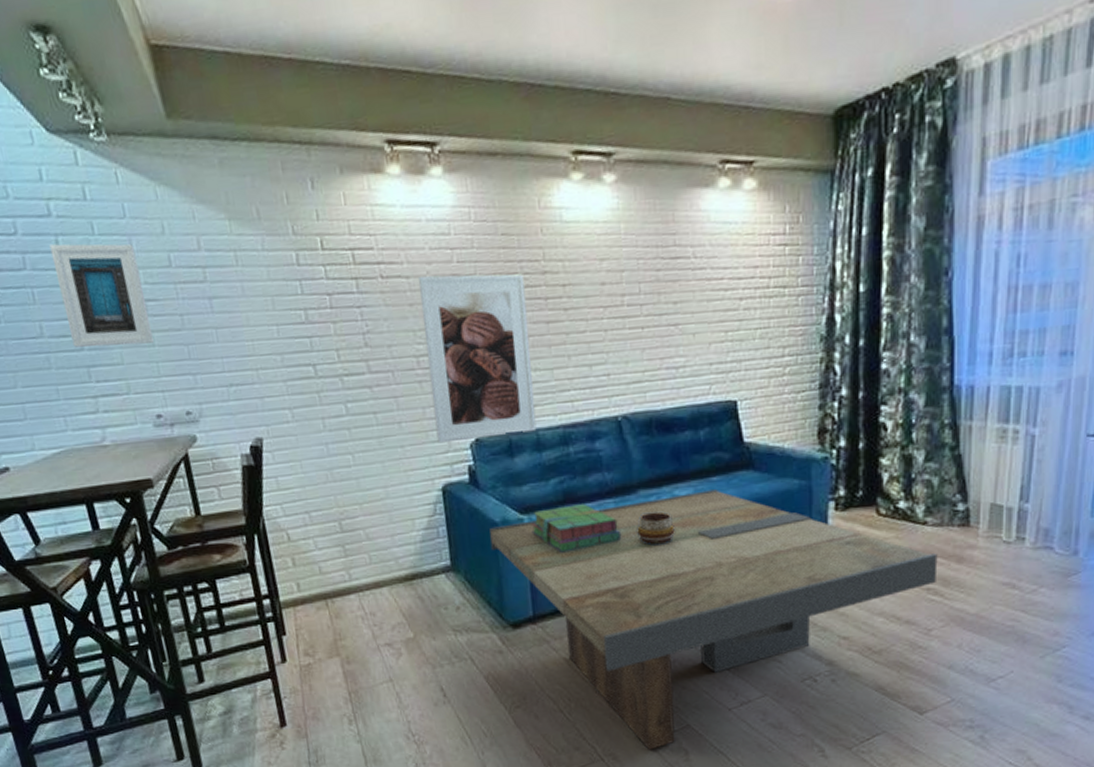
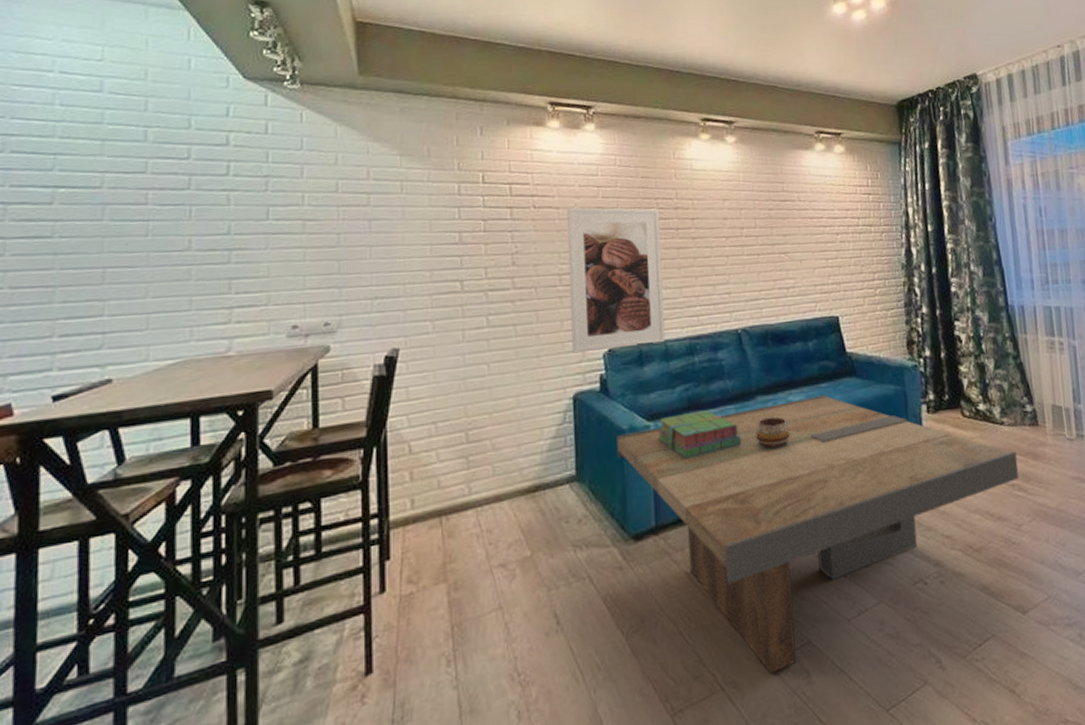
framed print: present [49,243,154,348] -> none [219,168,306,261]

